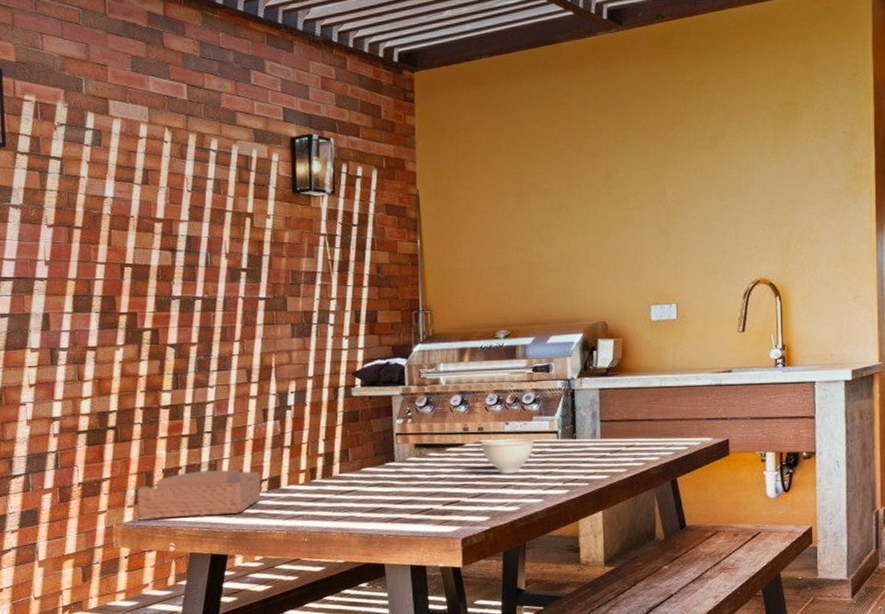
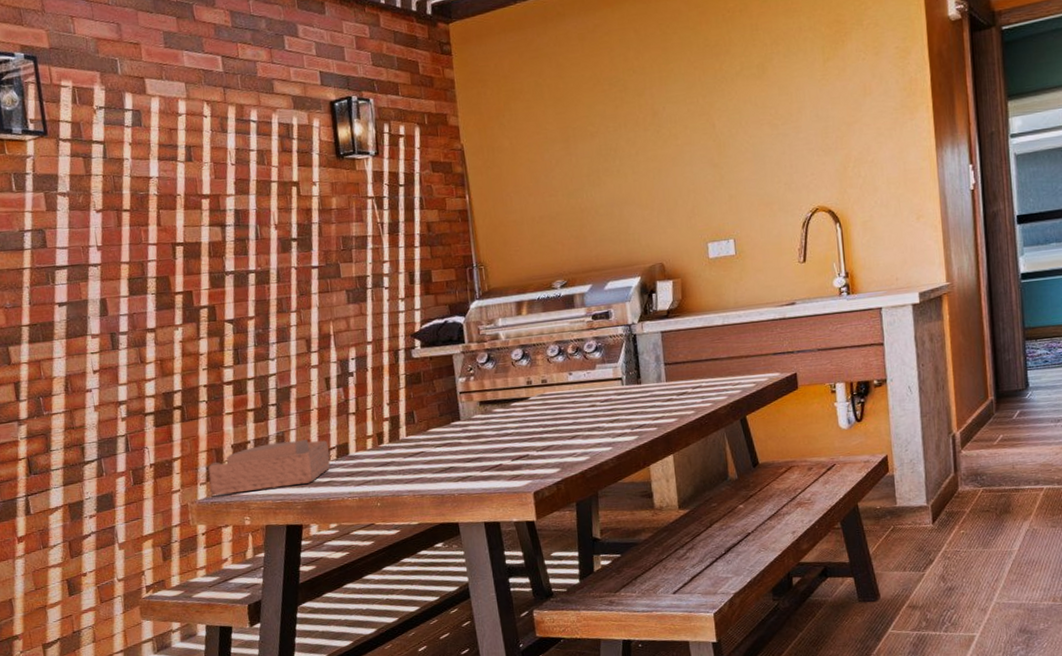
bowl: present [479,438,535,474] -> none [544,386,600,425]

